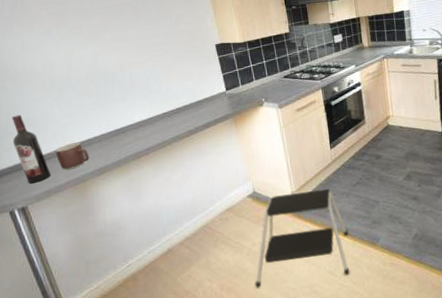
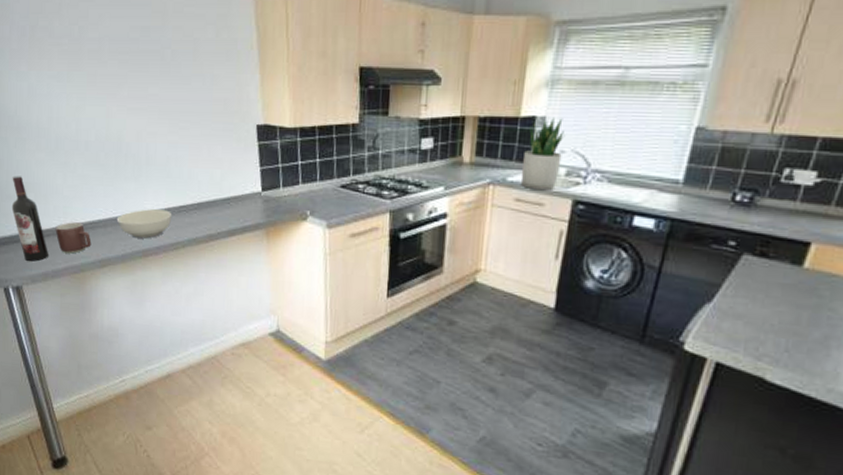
bowl: none [110,118,157,145] -> present [116,209,172,239]
step stool: present [255,188,350,288] -> none [262,341,392,463]
planter: none [401,10,426,57] -> present [521,118,565,191]

